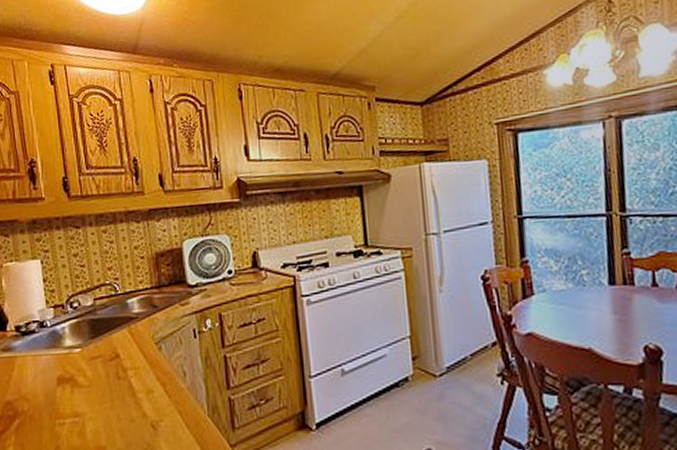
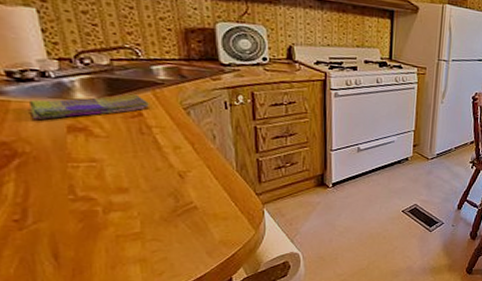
dish towel: none [30,333,126,373] -> present [30,94,151,119]

